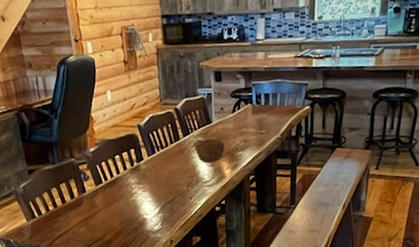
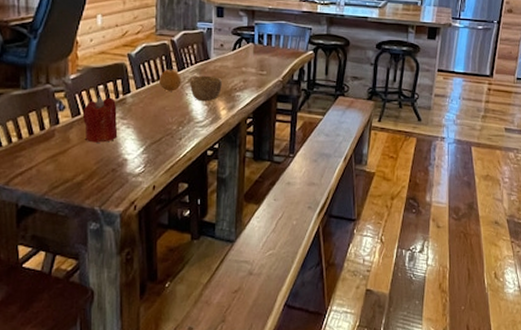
candle: none [104,165,136,207] -> present [82,96,118,143]
fruit: none [167,135,188,156] -> present [159,69,181,91]

